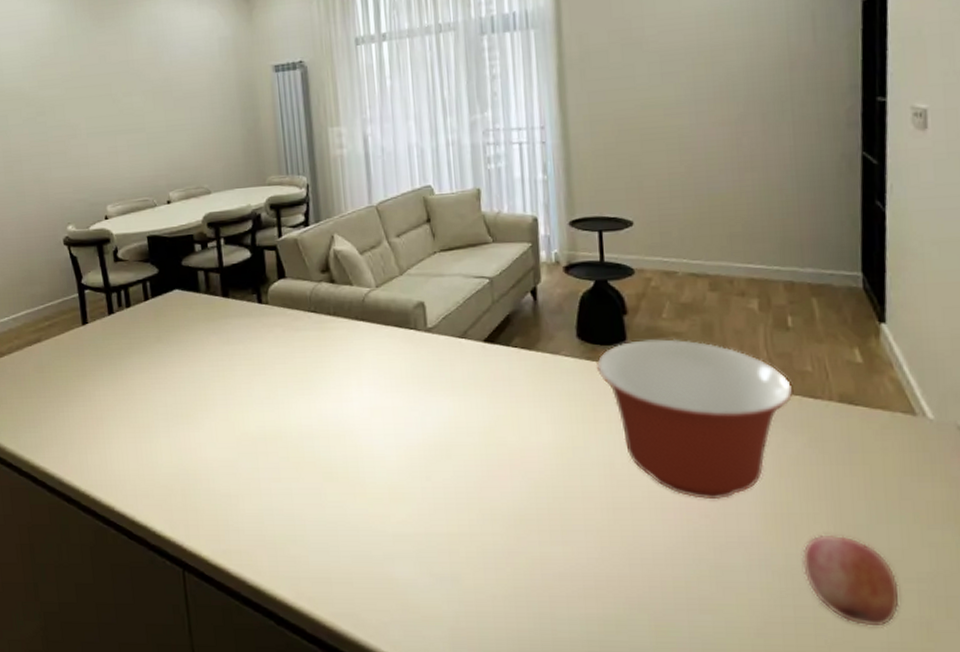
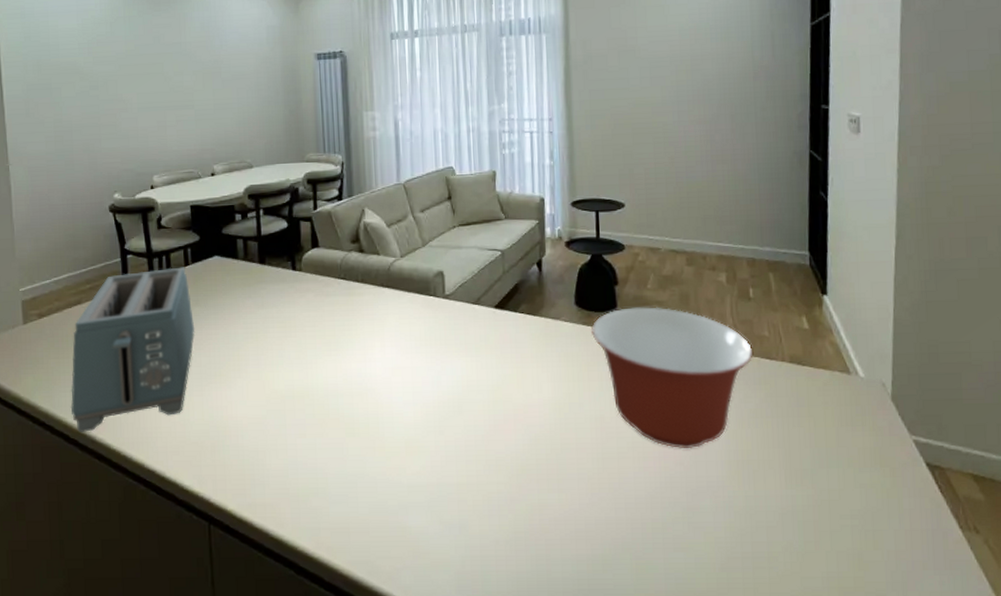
toaster: none [35,302,159,474] -> present [70,267,195,432]
fruit: present [801,534,901,628] -> none [758,478,838,560]

